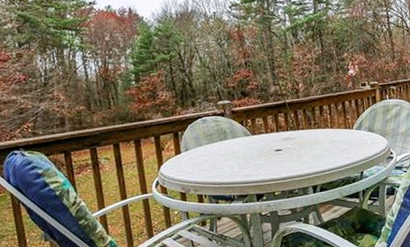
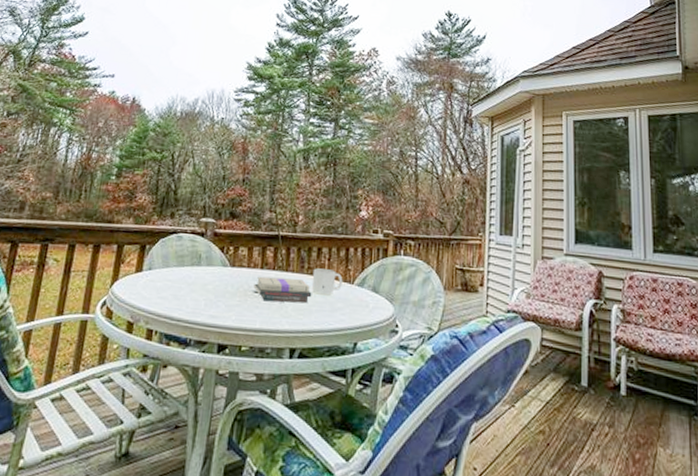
books: none [274,134,322,156] -> present [253,276,312,303]
mug: none [318,121,344,143] -> present [311,268,343,296]

